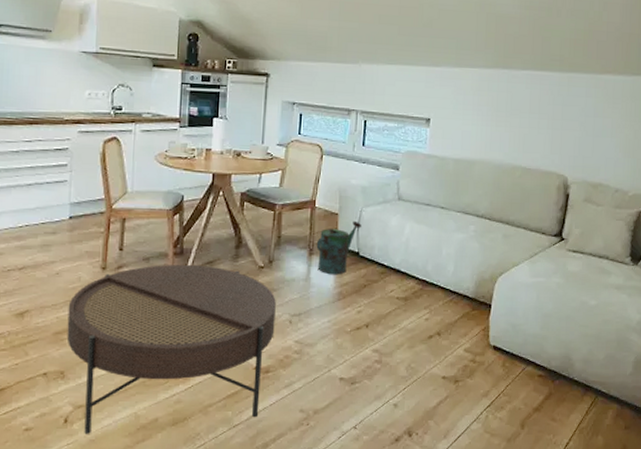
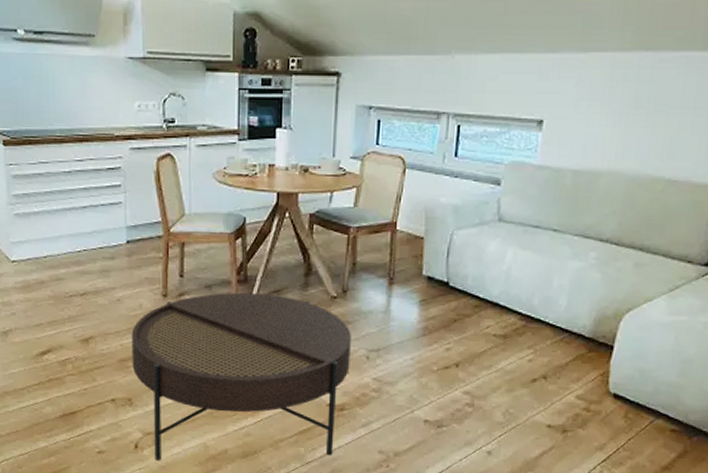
watering can: present [316,220,361,275] -> none [397,245,452,308]

